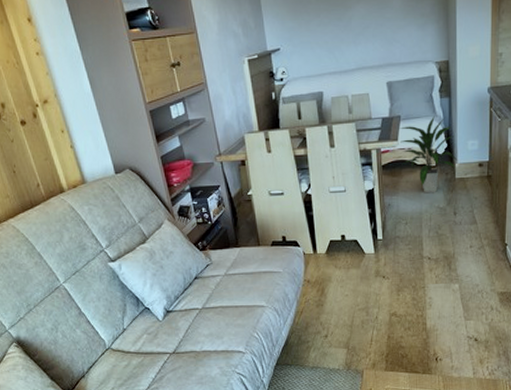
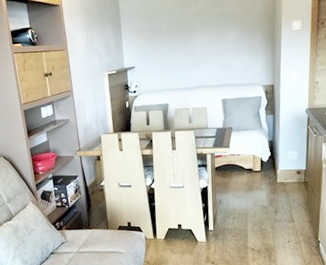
indoor plant: present [398,115,457,192] -> none [230,129,279,193]

